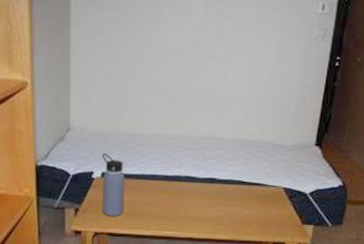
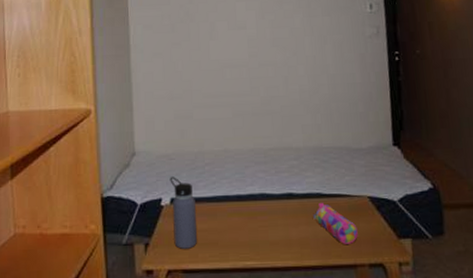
pencil case: none [231,188,268,226] -> present [313,202,358,245]

